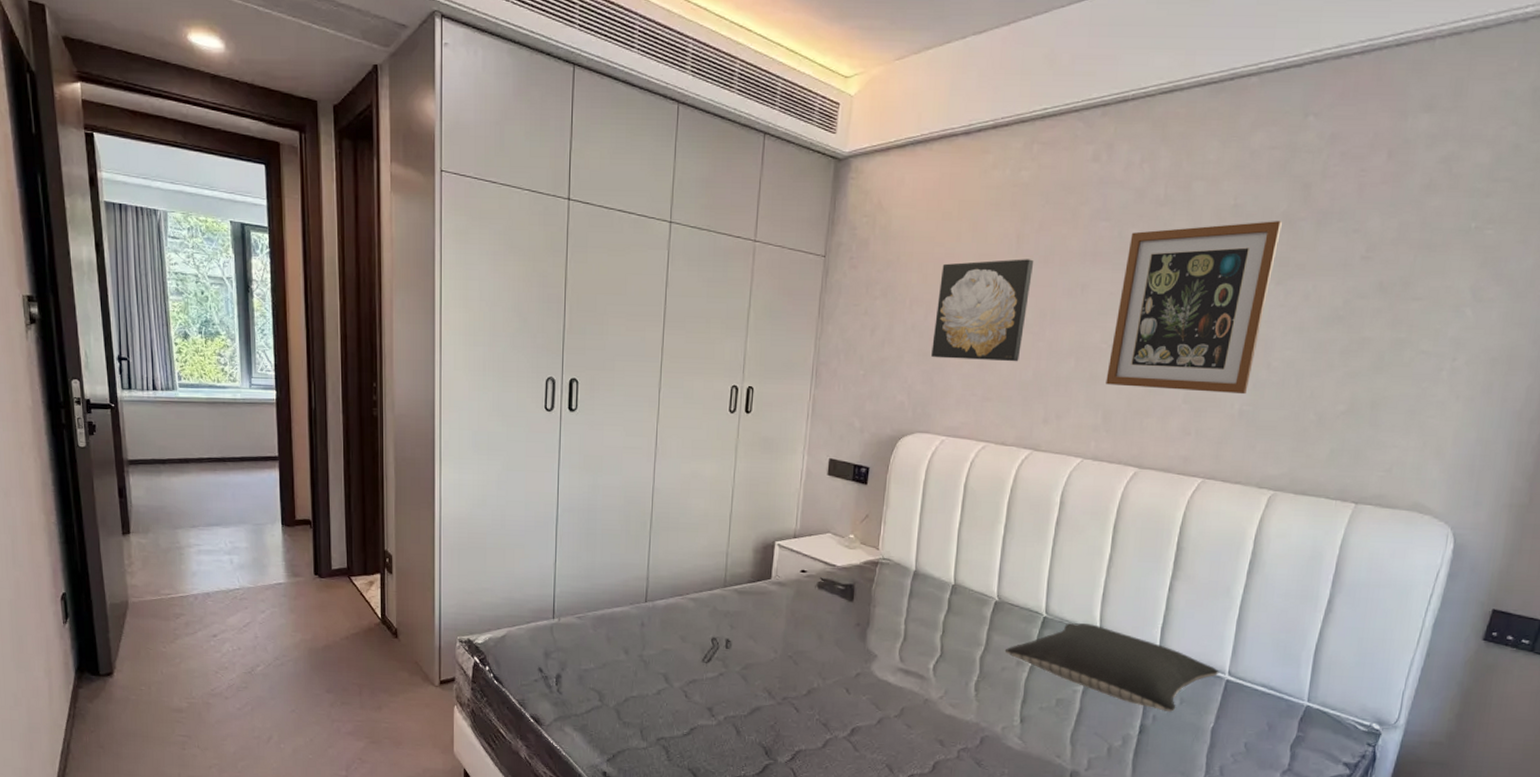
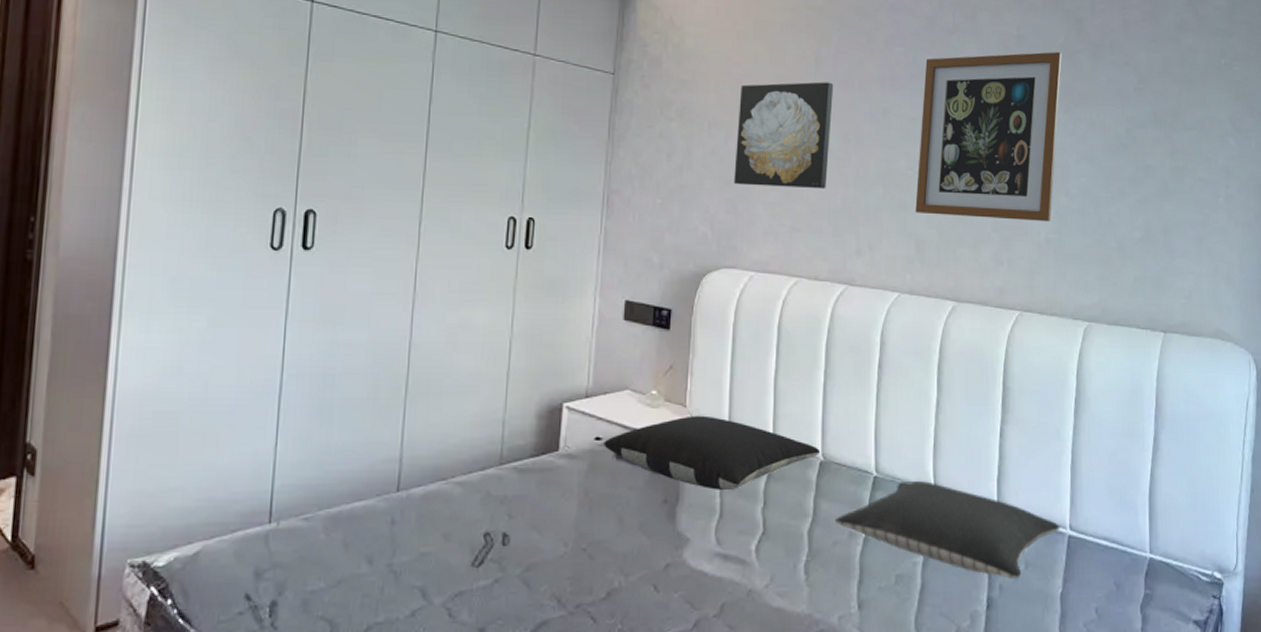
pillow: none [808,557,996,620] -> present [604,415,821,491]

